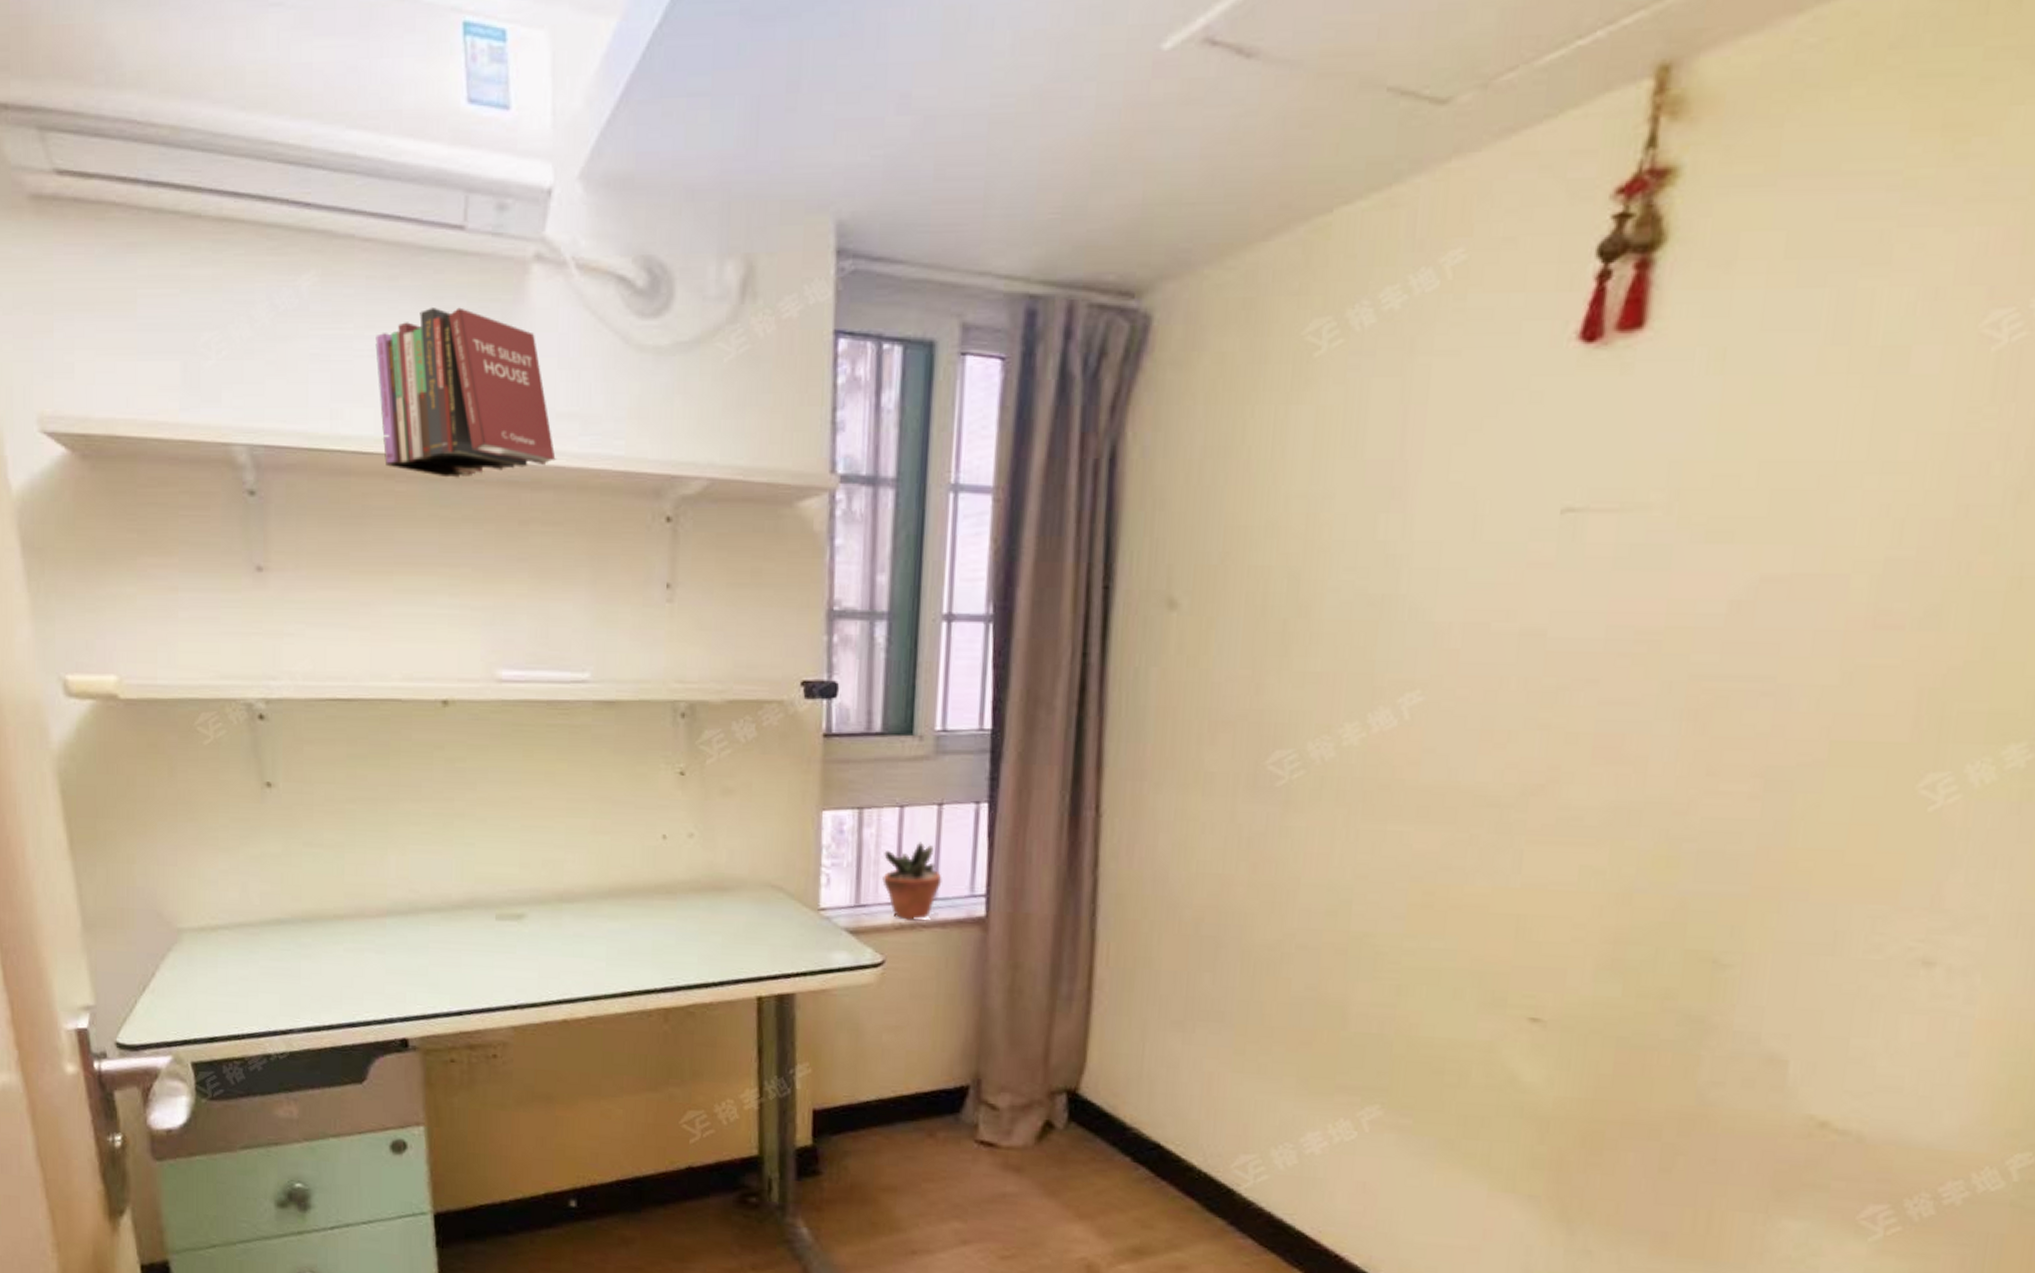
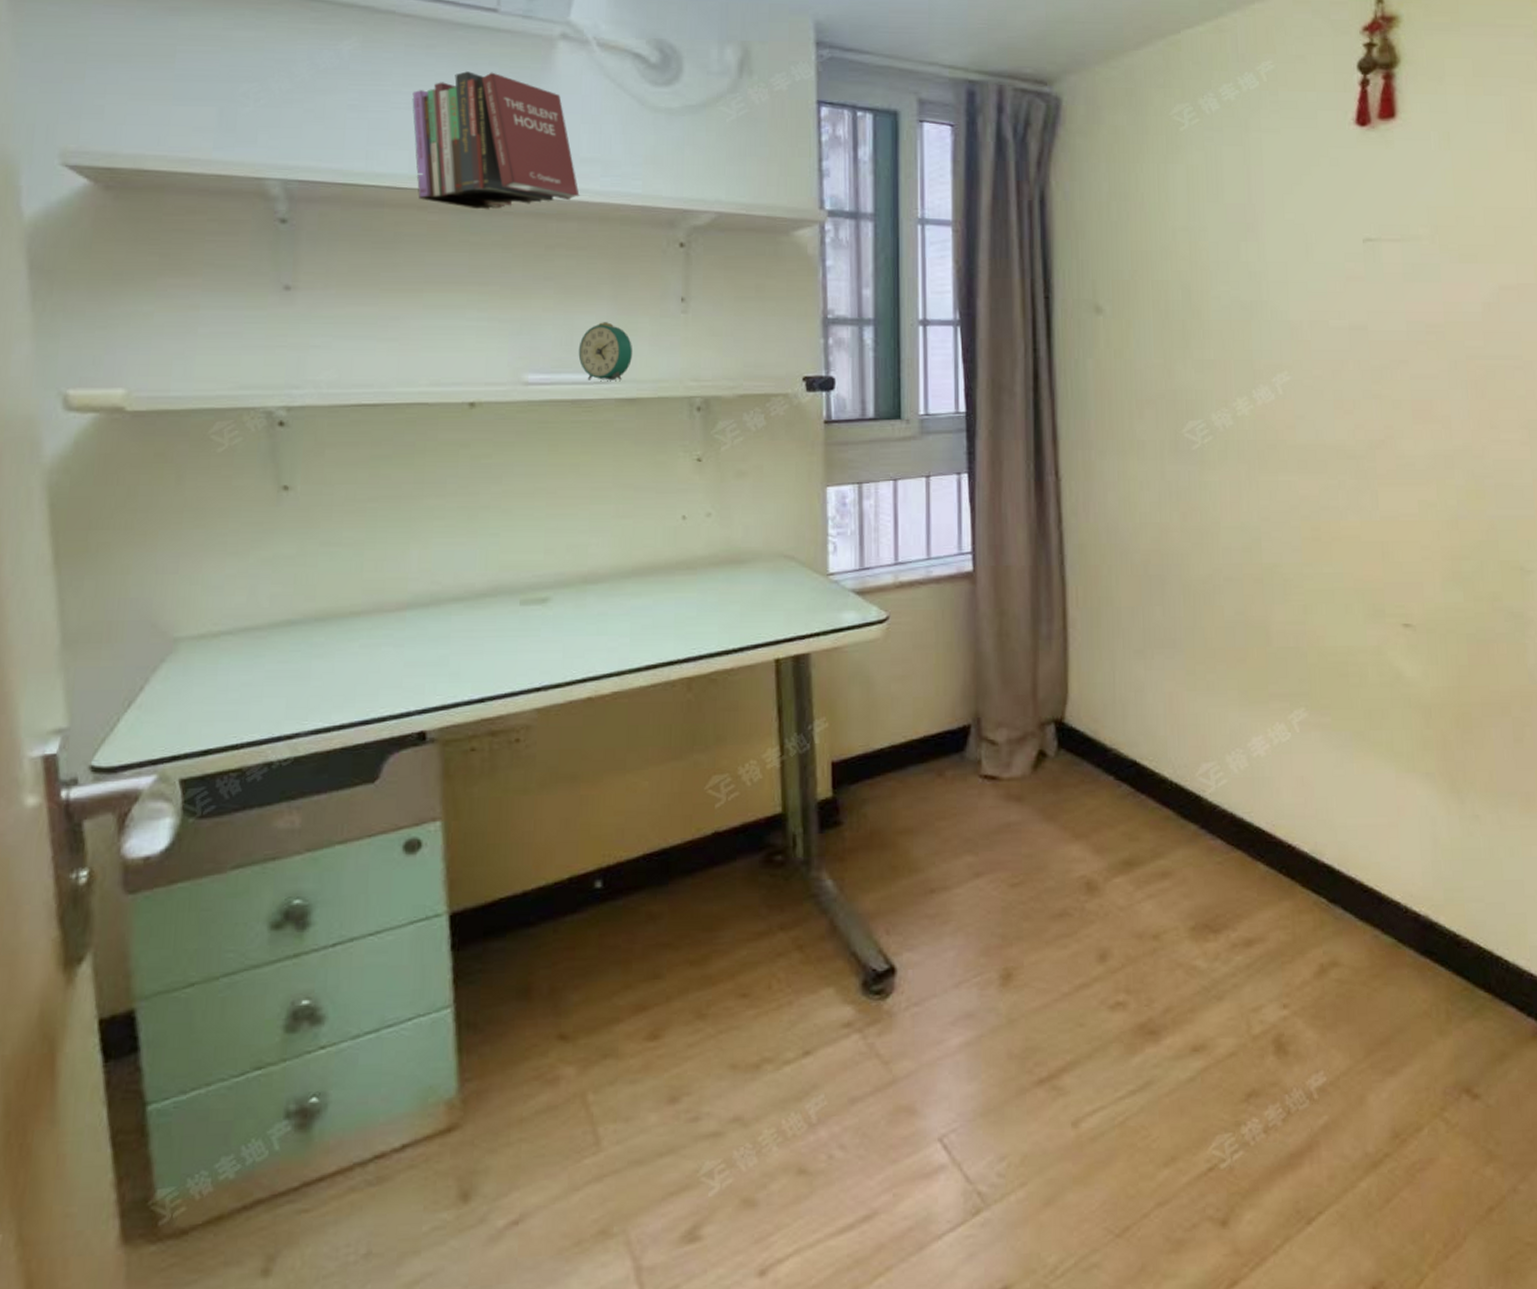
alarm clock: none [554,611,613,680] -> present [578,322,633,380]
potted cactus: present [882,842,942,920] -> none [882,510,934,579]

